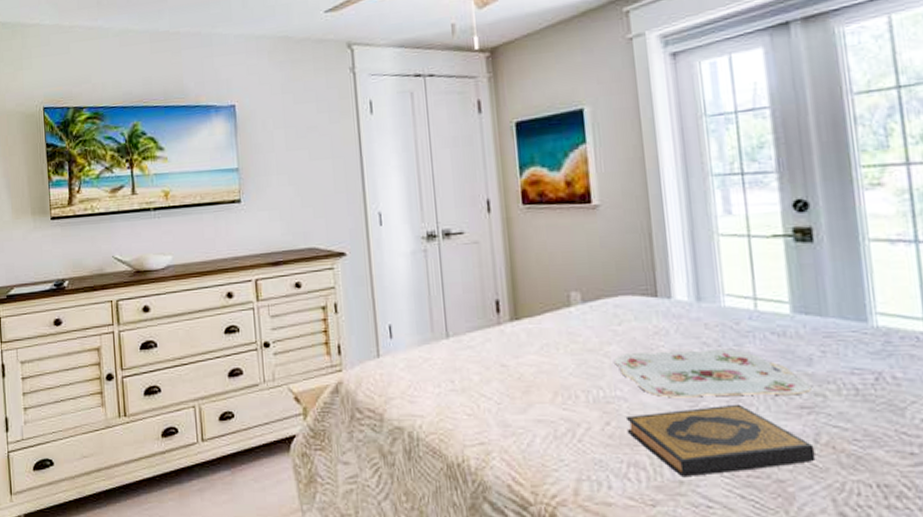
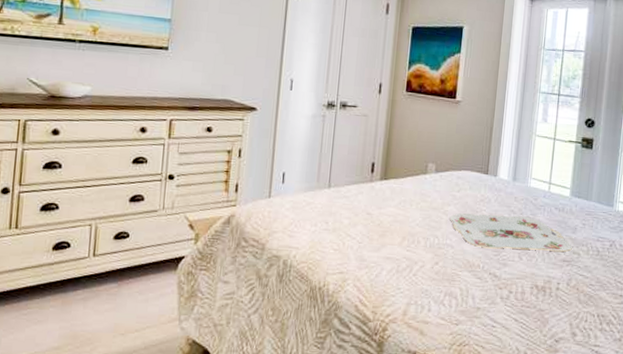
hardback book: present [625,403,816,478] -> none [449,255,566,305]

